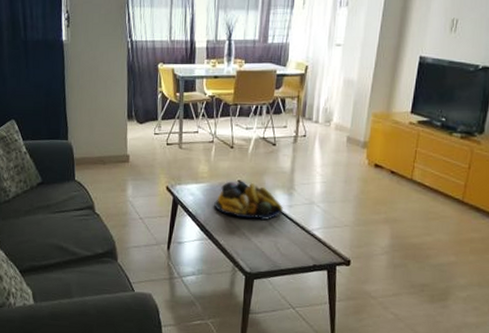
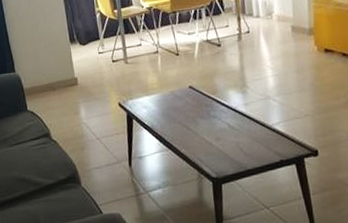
fruit bowl: present [214,181,283,220] -> none [168,86,239,124]

